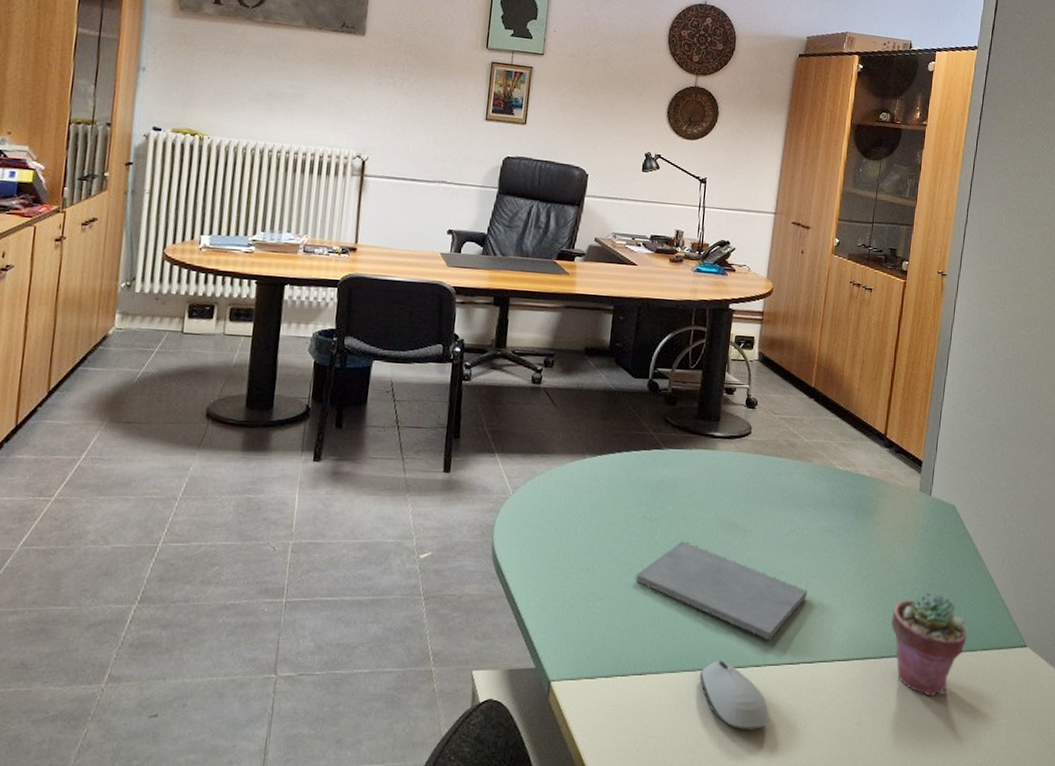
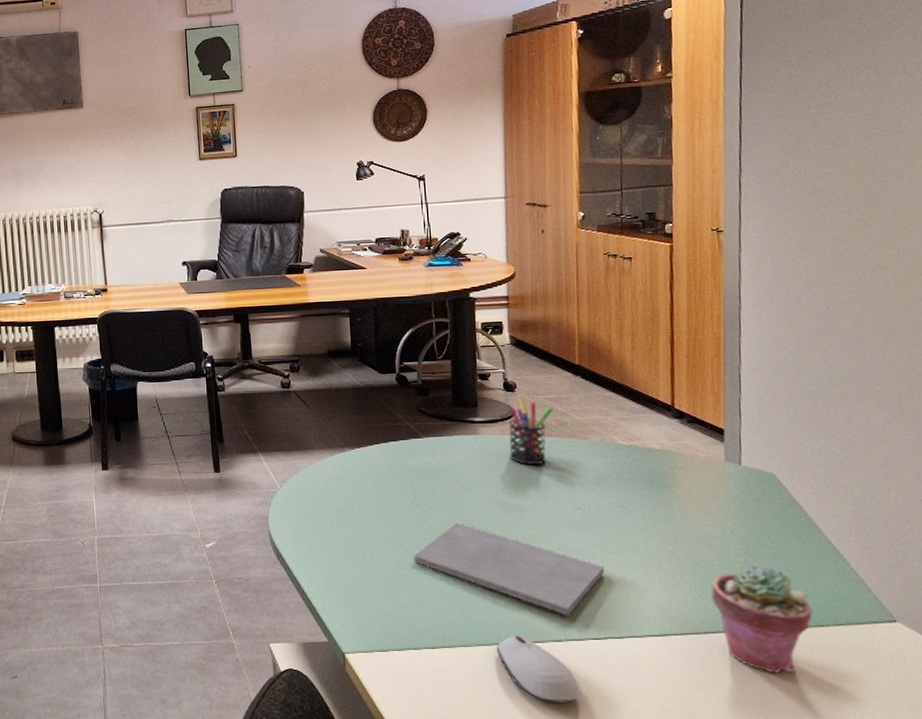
pen holder: none [741,415,787,485] -> present [508,398,554,466]

